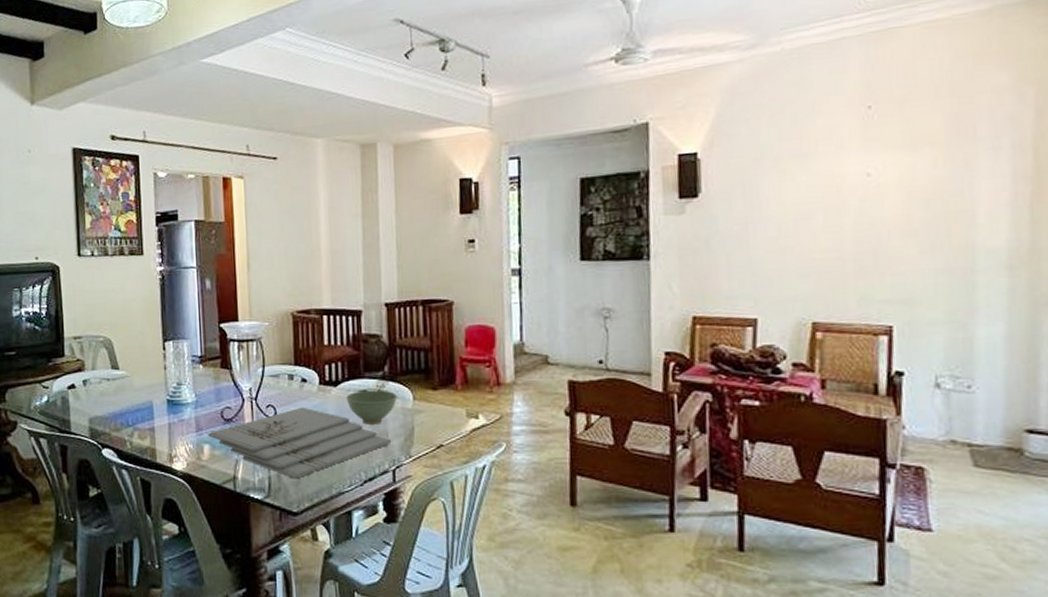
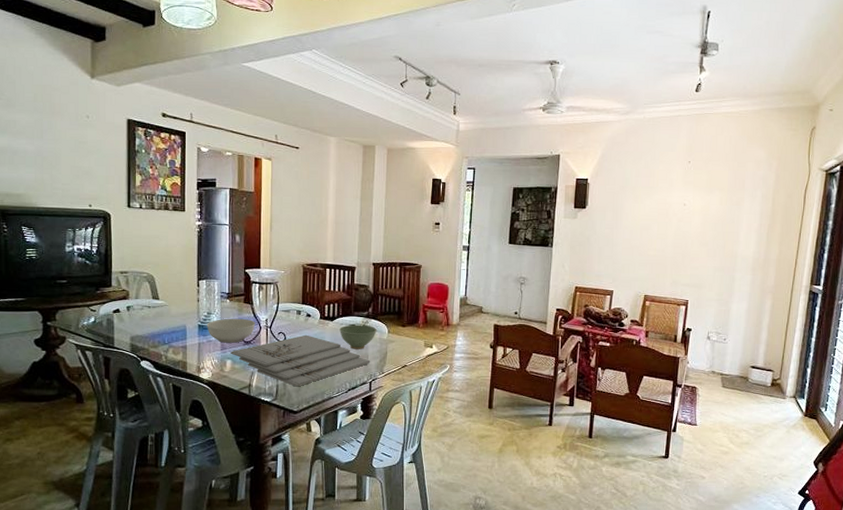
bowl: none [177,388,237,422] -> present [207,318,256,343]

